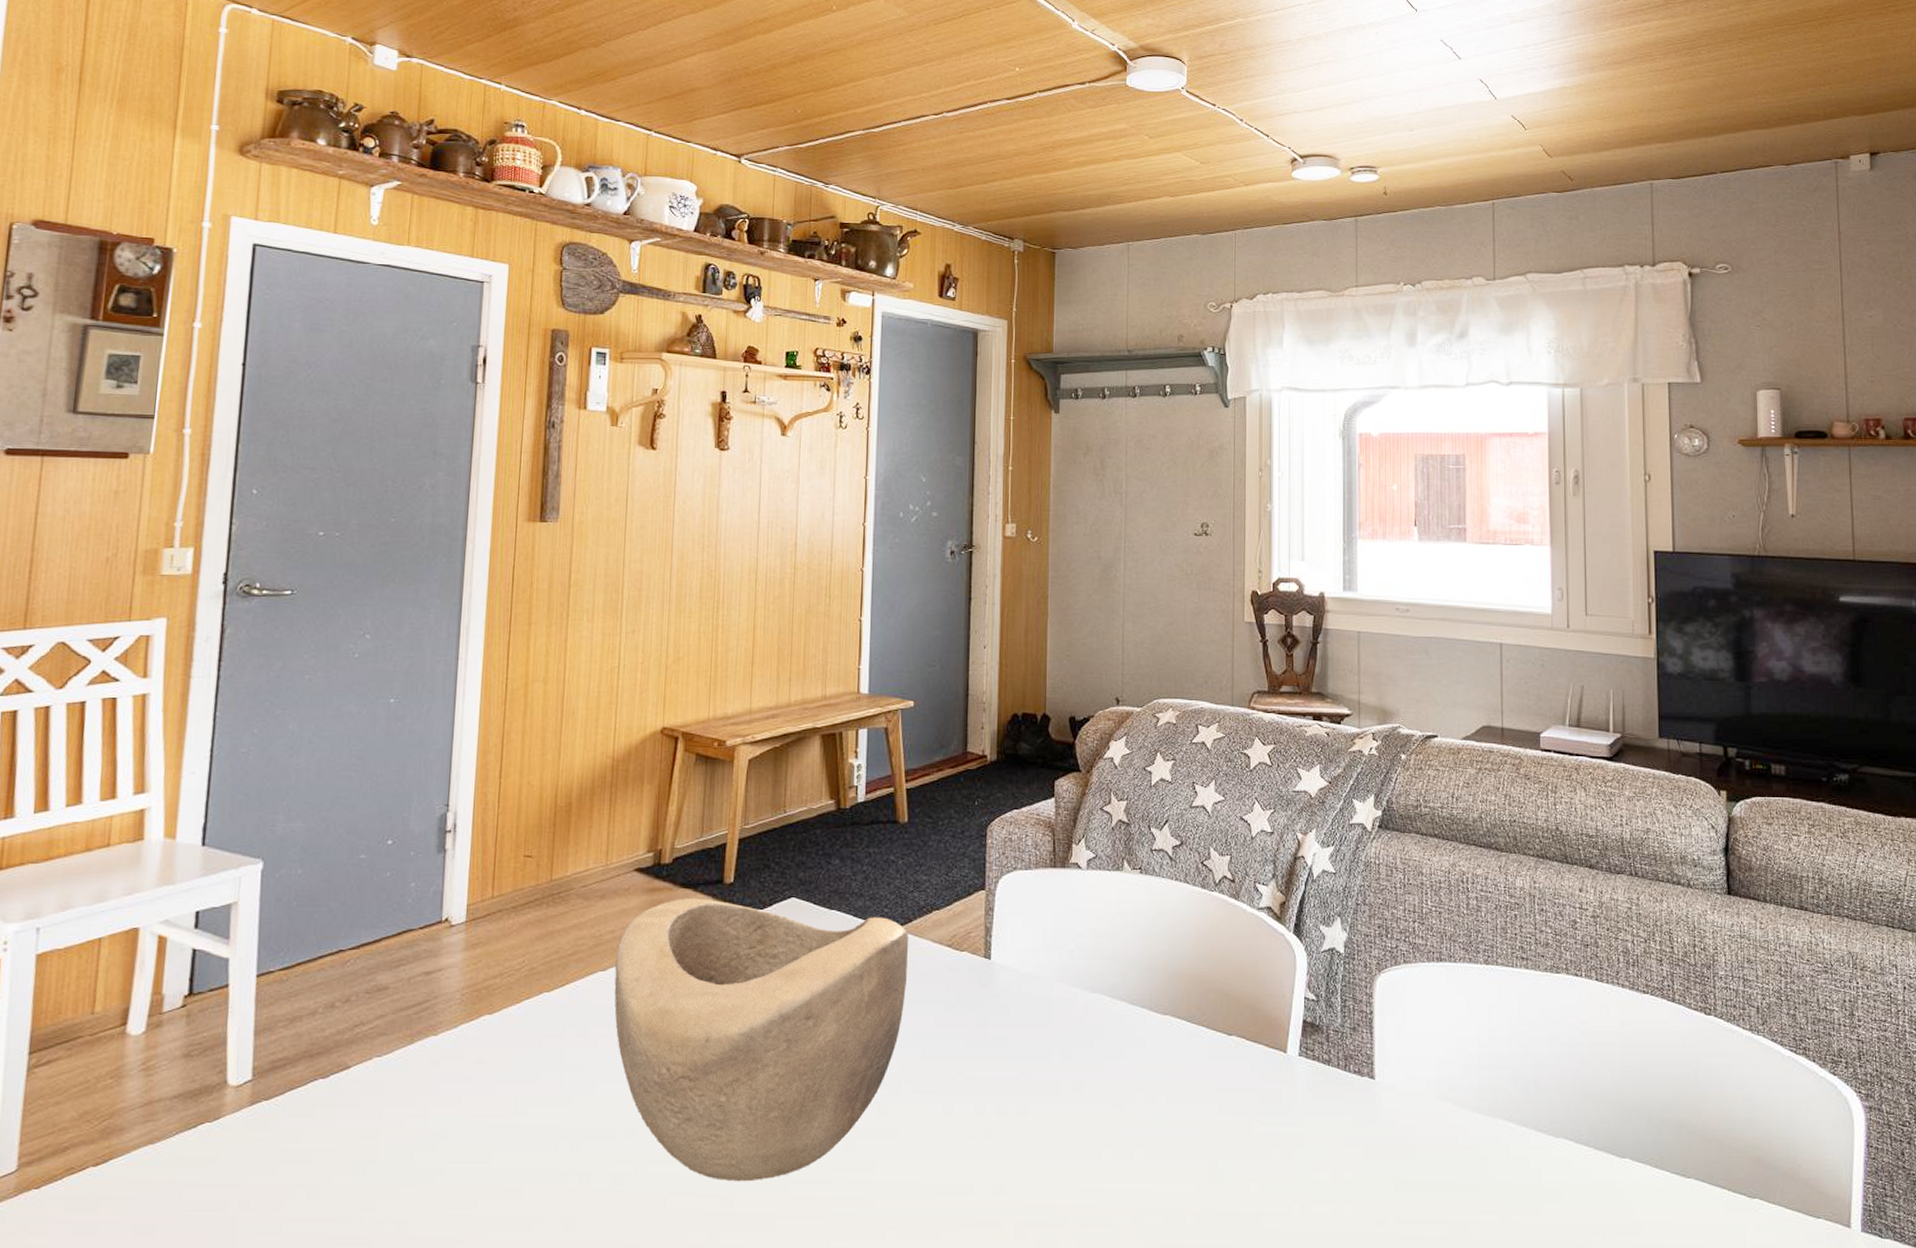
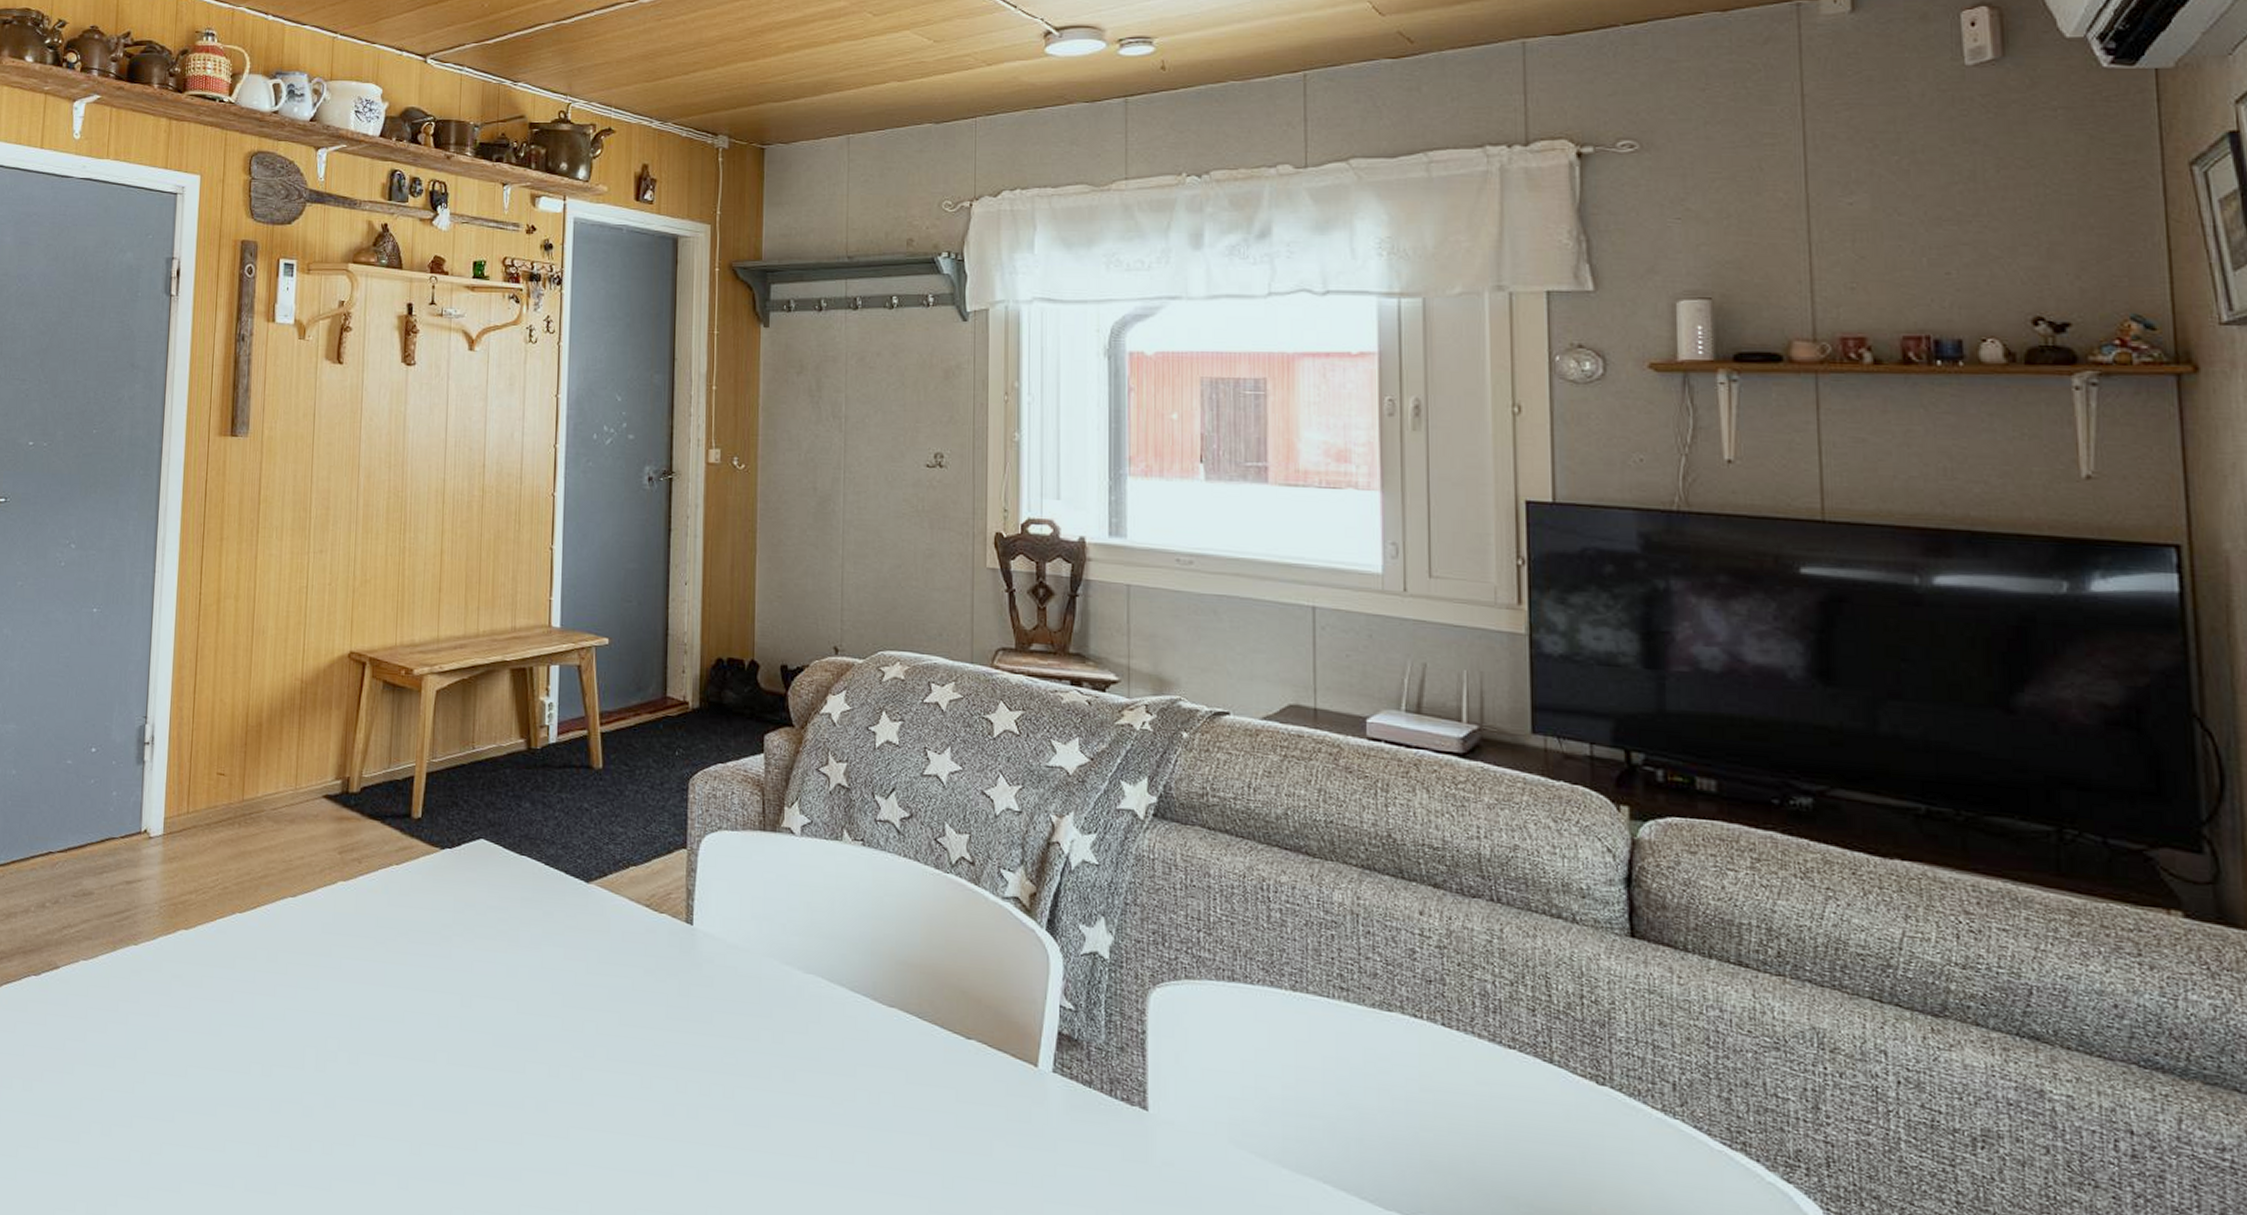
decorative bowl: present [614,898,909,1182] -> none [303,830,604,1132]

